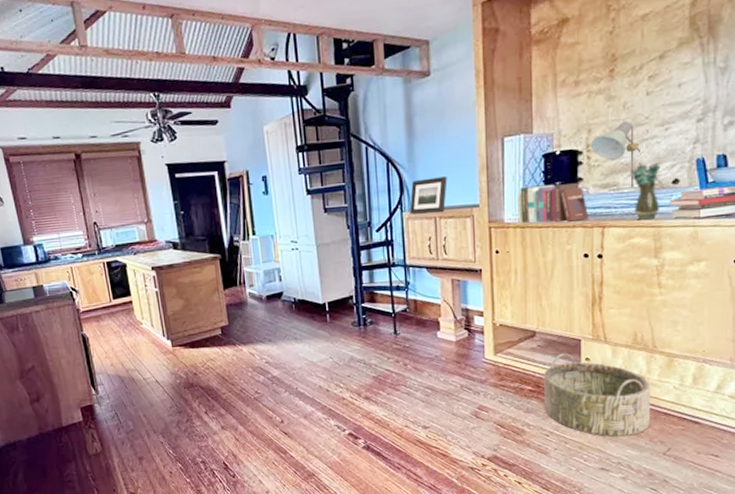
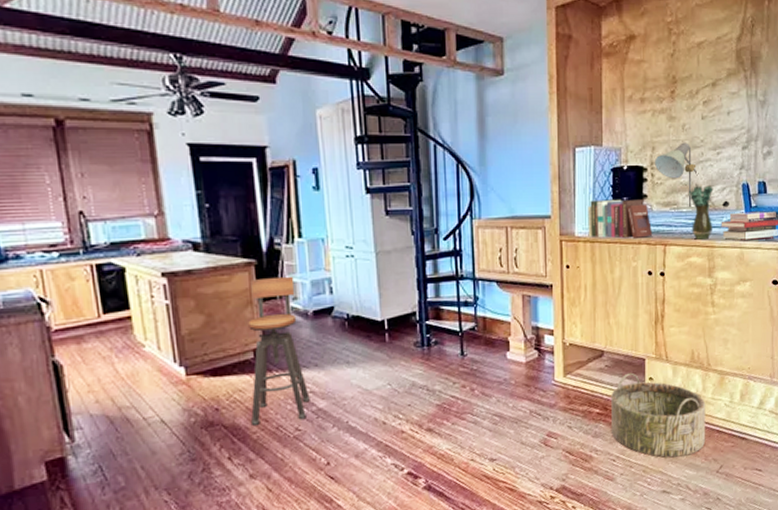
bar stool: none [216,267,266,388] -> present [248,276,310,425]
picture frame: present [409,176,448,214] -> none [480,184,520,223]

